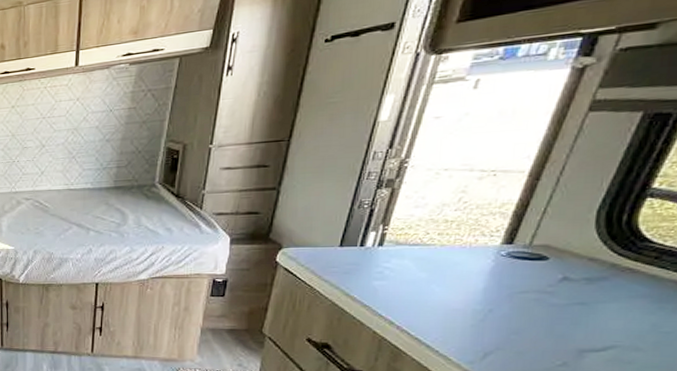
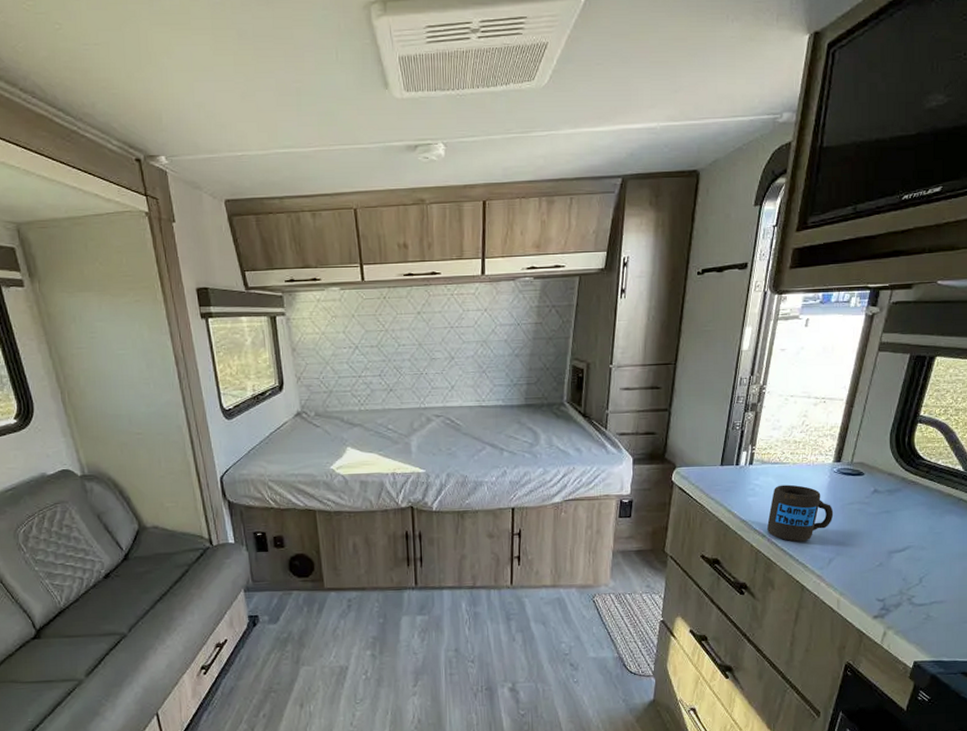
mug: none [397,268,496,332] -> present [767,484,834,542]

